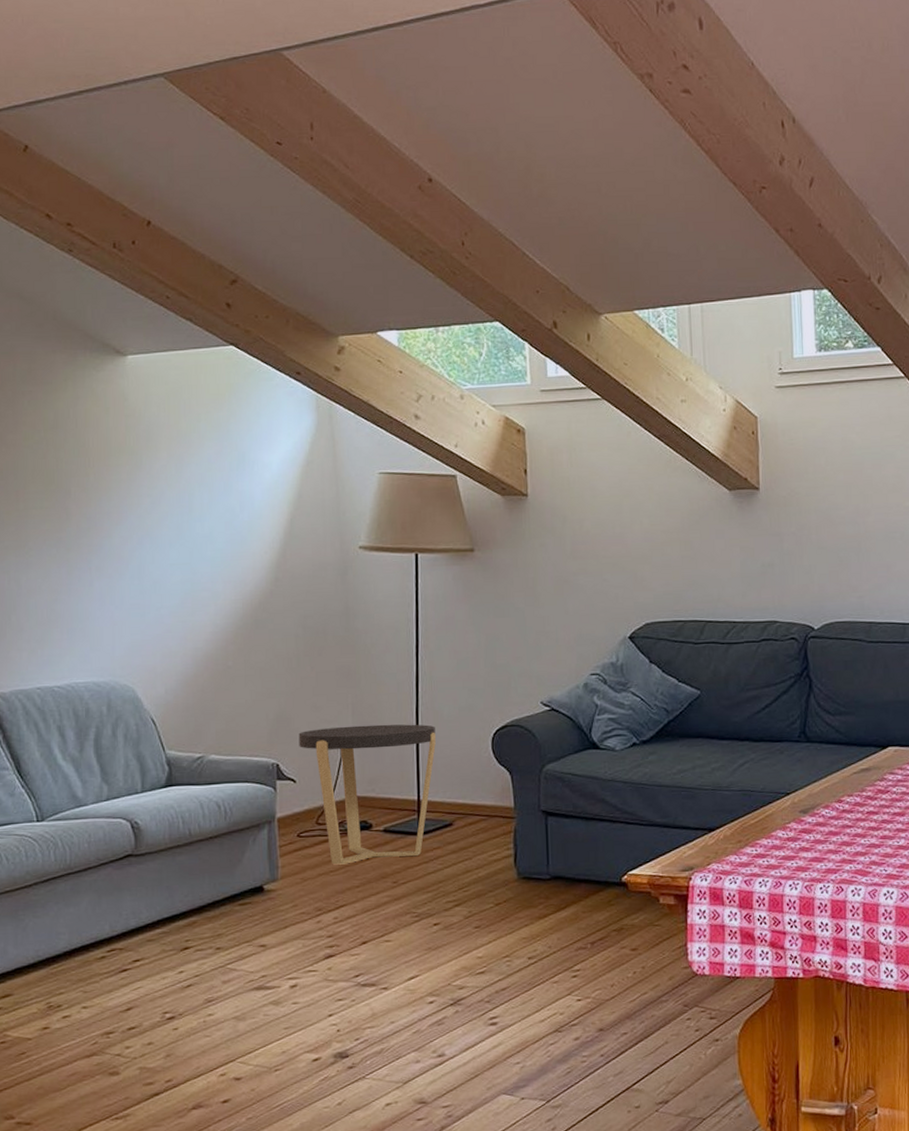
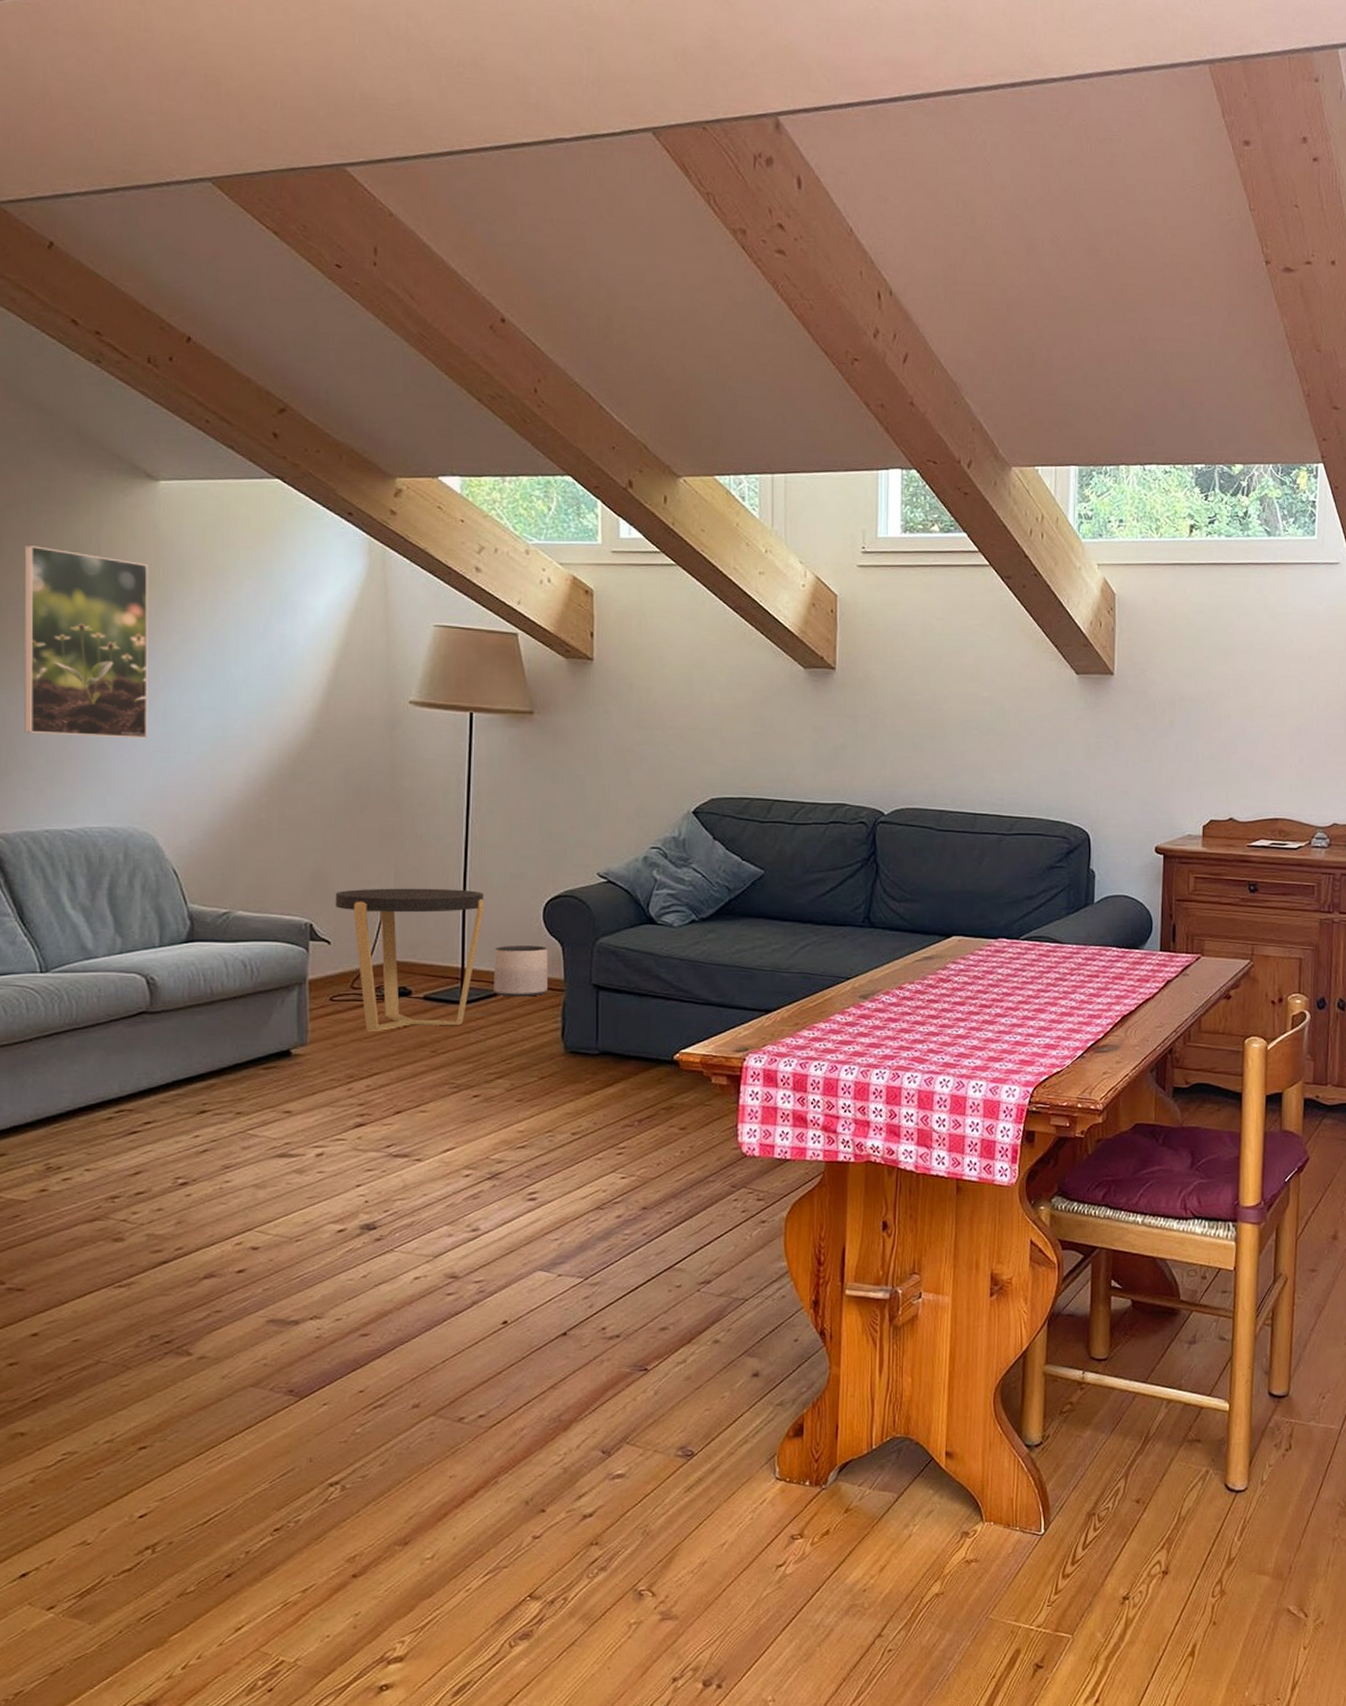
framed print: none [11,424,124,599] -> present [24,545,149,739]
planter: none [447,775,499,826] -> present [494,946,548,997]

